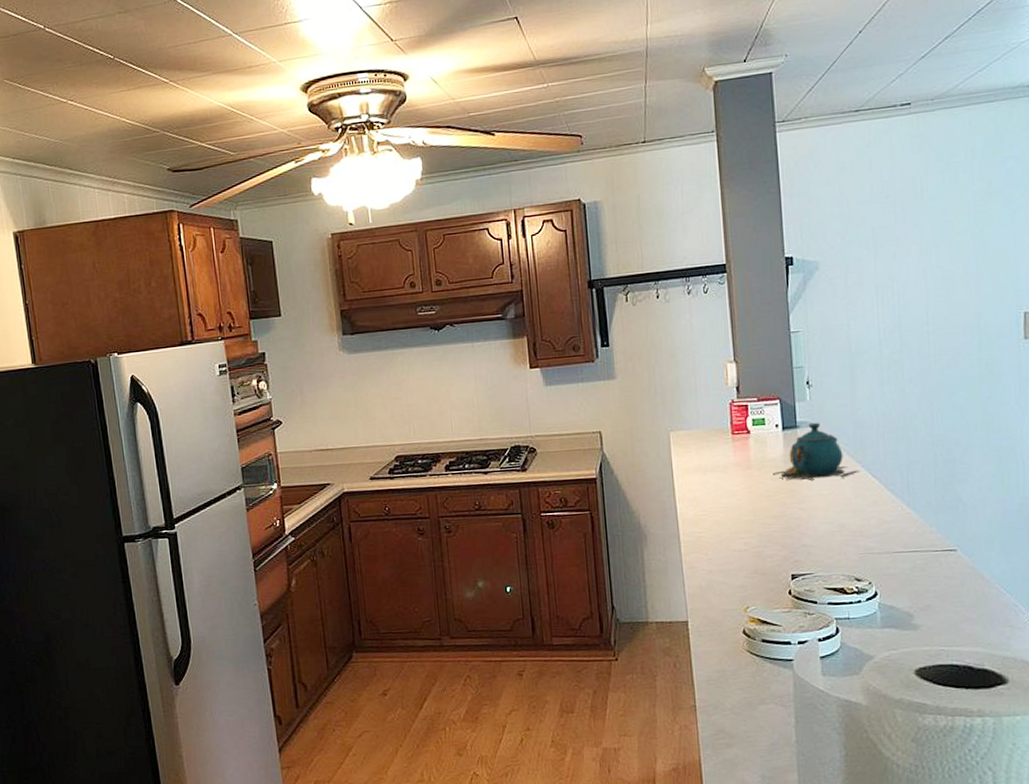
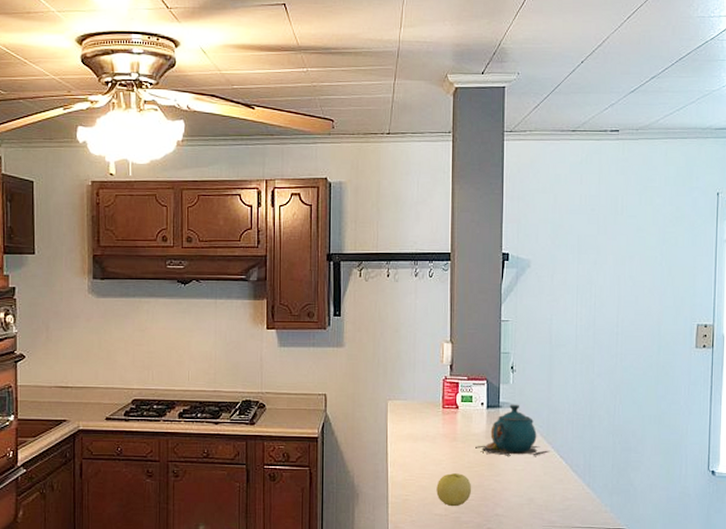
apple: none [732,504,774,541] -> present [436,473,472,507]

